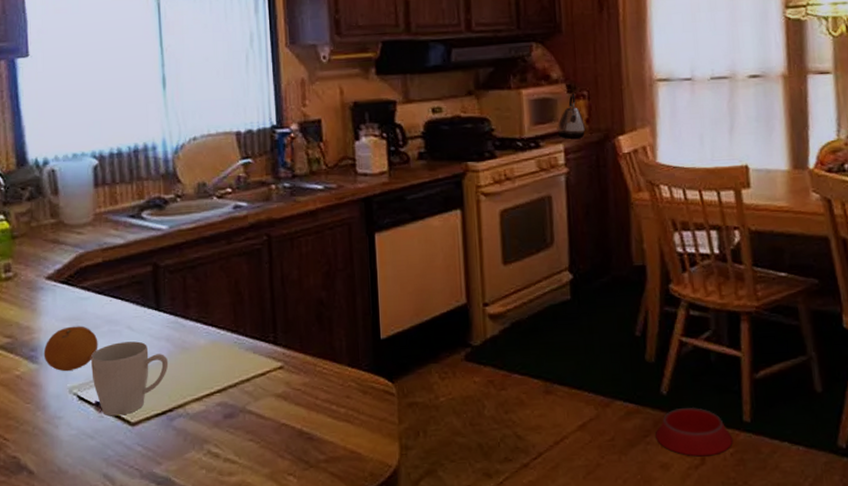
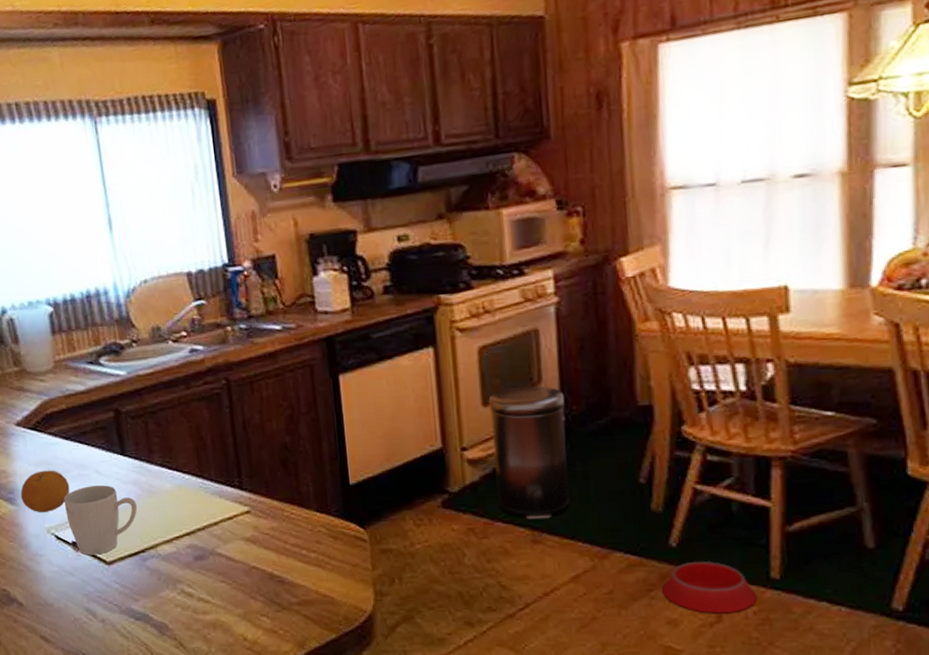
pedal bin: none [508,246,578,372] -> present [488,385,570,520]
kettle: present [557,92,586,139] -> none [544,209,580,264]

